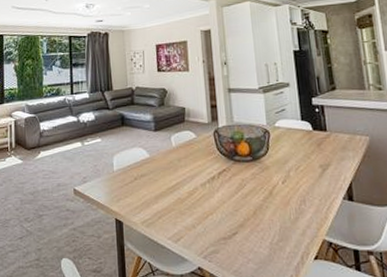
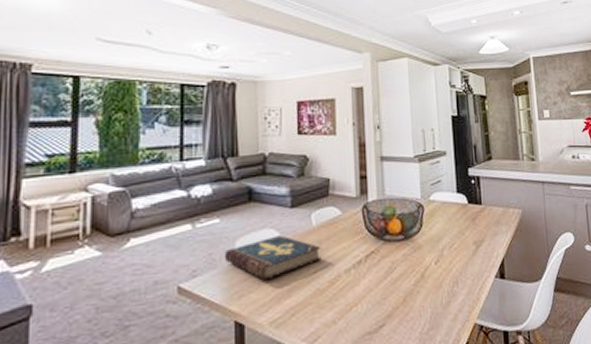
book: none [105,153,181,188] -> present [224,235,322,281]

